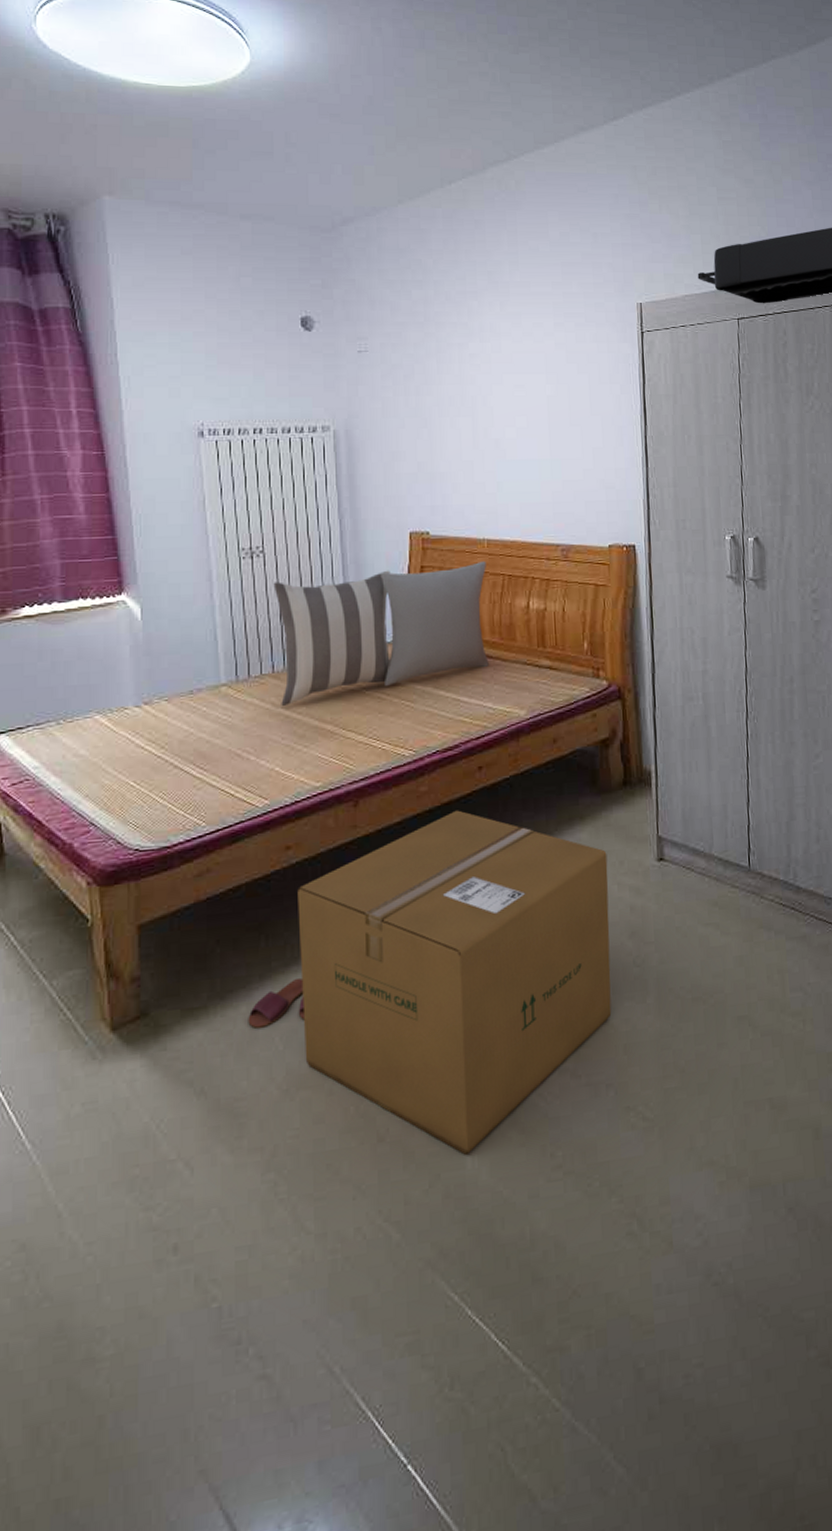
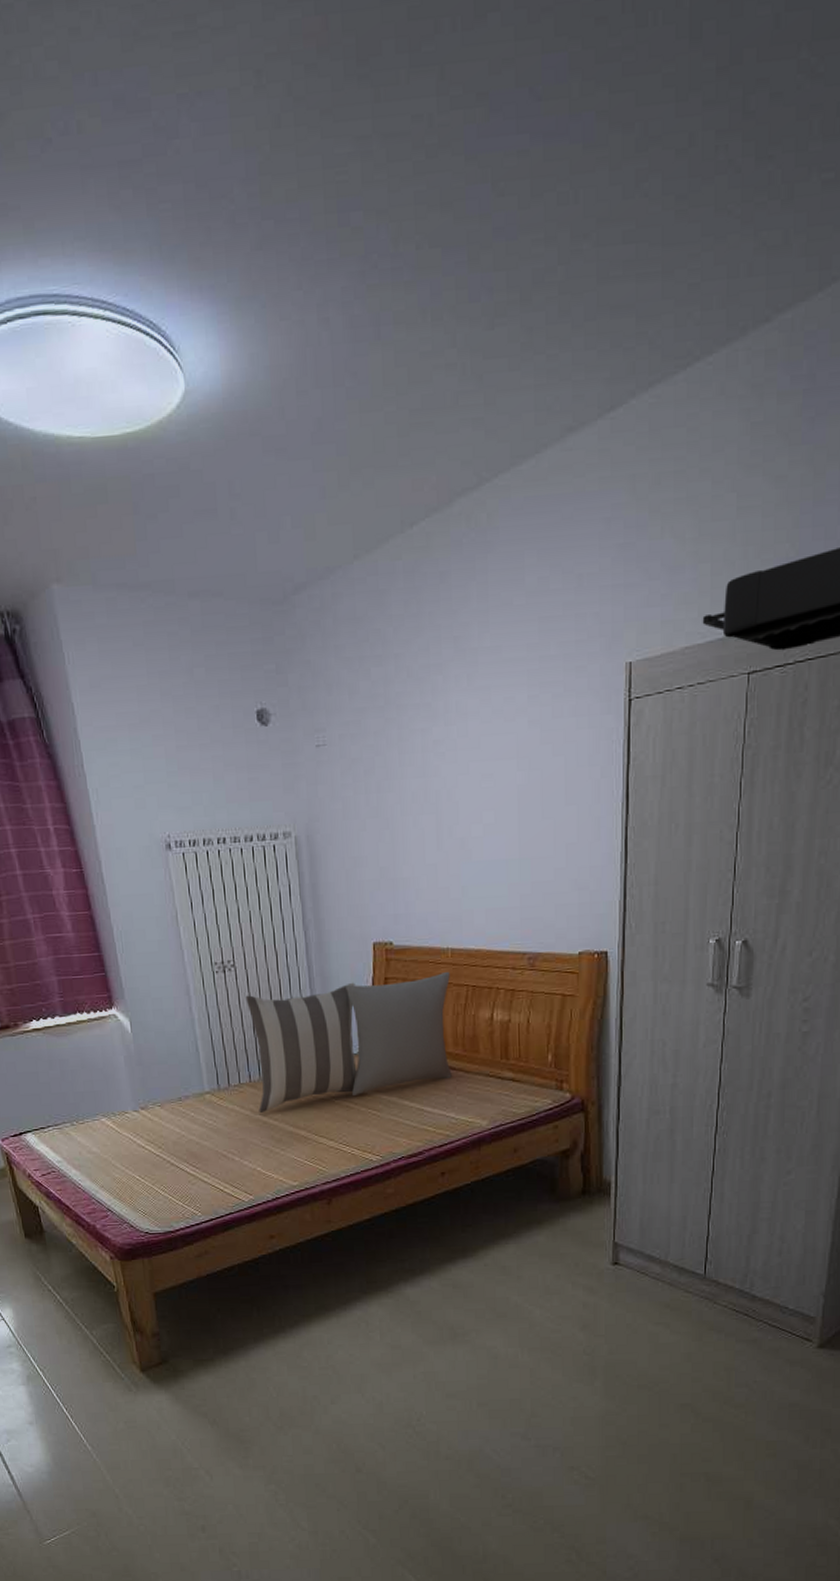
slippers: present [248,978,306,1028] -> none [247,1343,294,1379]
box: present [298,810,612,1155] -> none [282,1211,563,1488]

